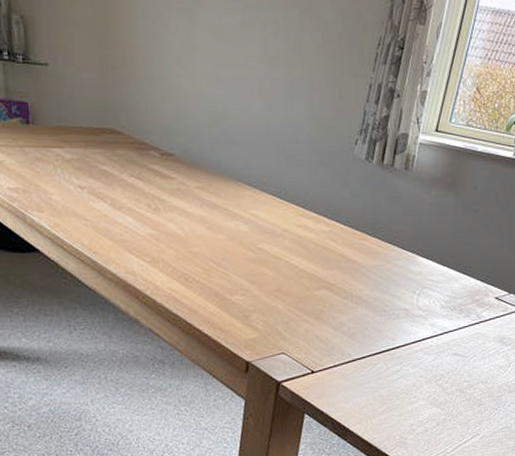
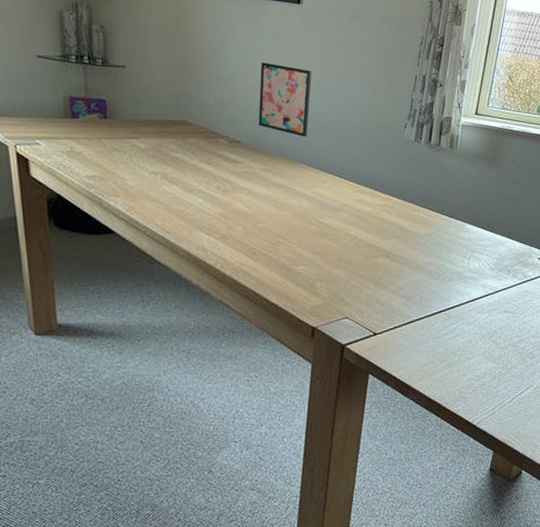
wall art: none [193,63,254,152] -> present [258,62,312,138]

